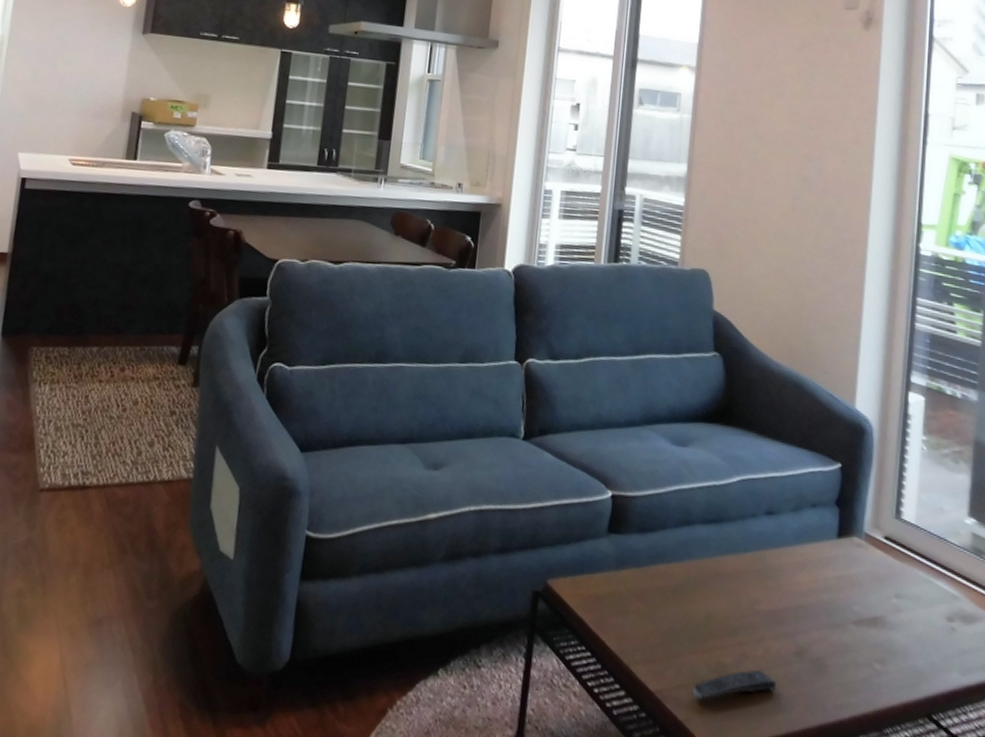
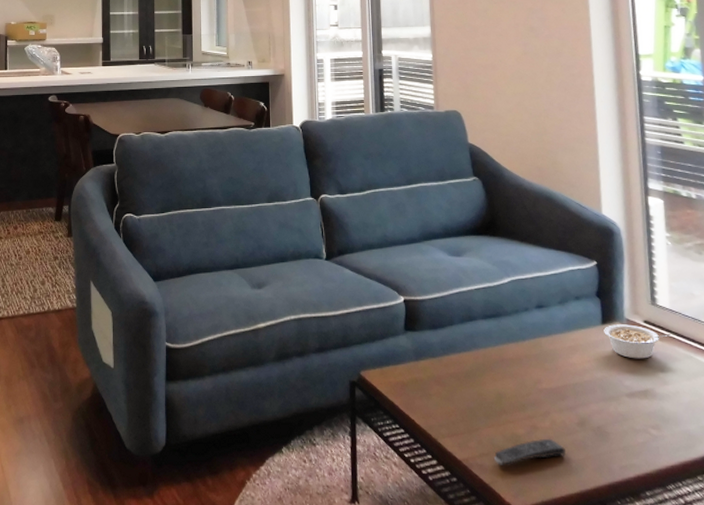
legume: none [838,539,912,581] -> present [604,324,671,359]

